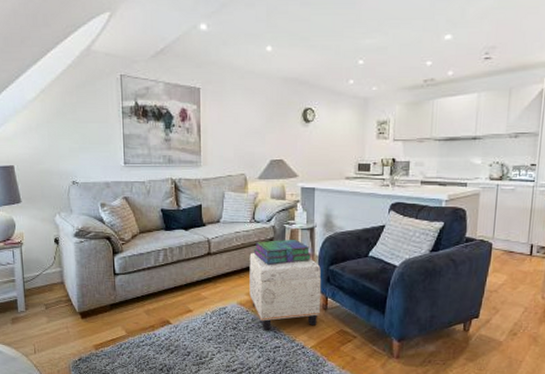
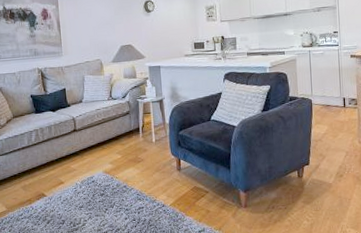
ottoman: present [249,252,322,330] -> none [110,125,176,194]
stack of books: present [254,239,311,265] -> none [114,111,163,135]

